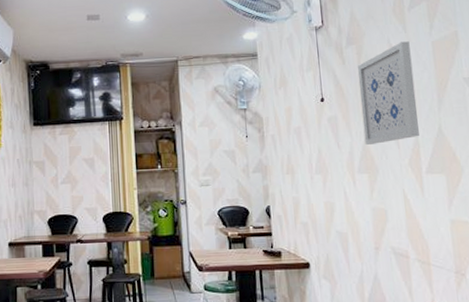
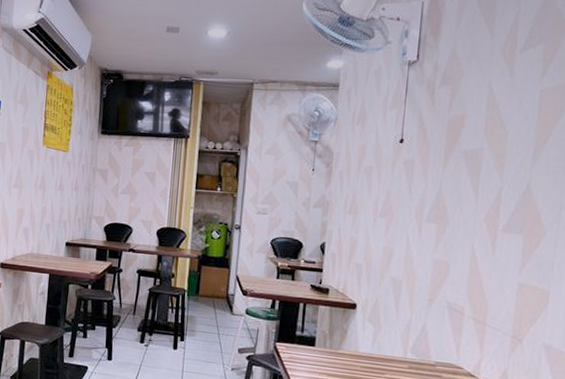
wall art: present [357,41,419,145] -> none [440,87,514,195]

